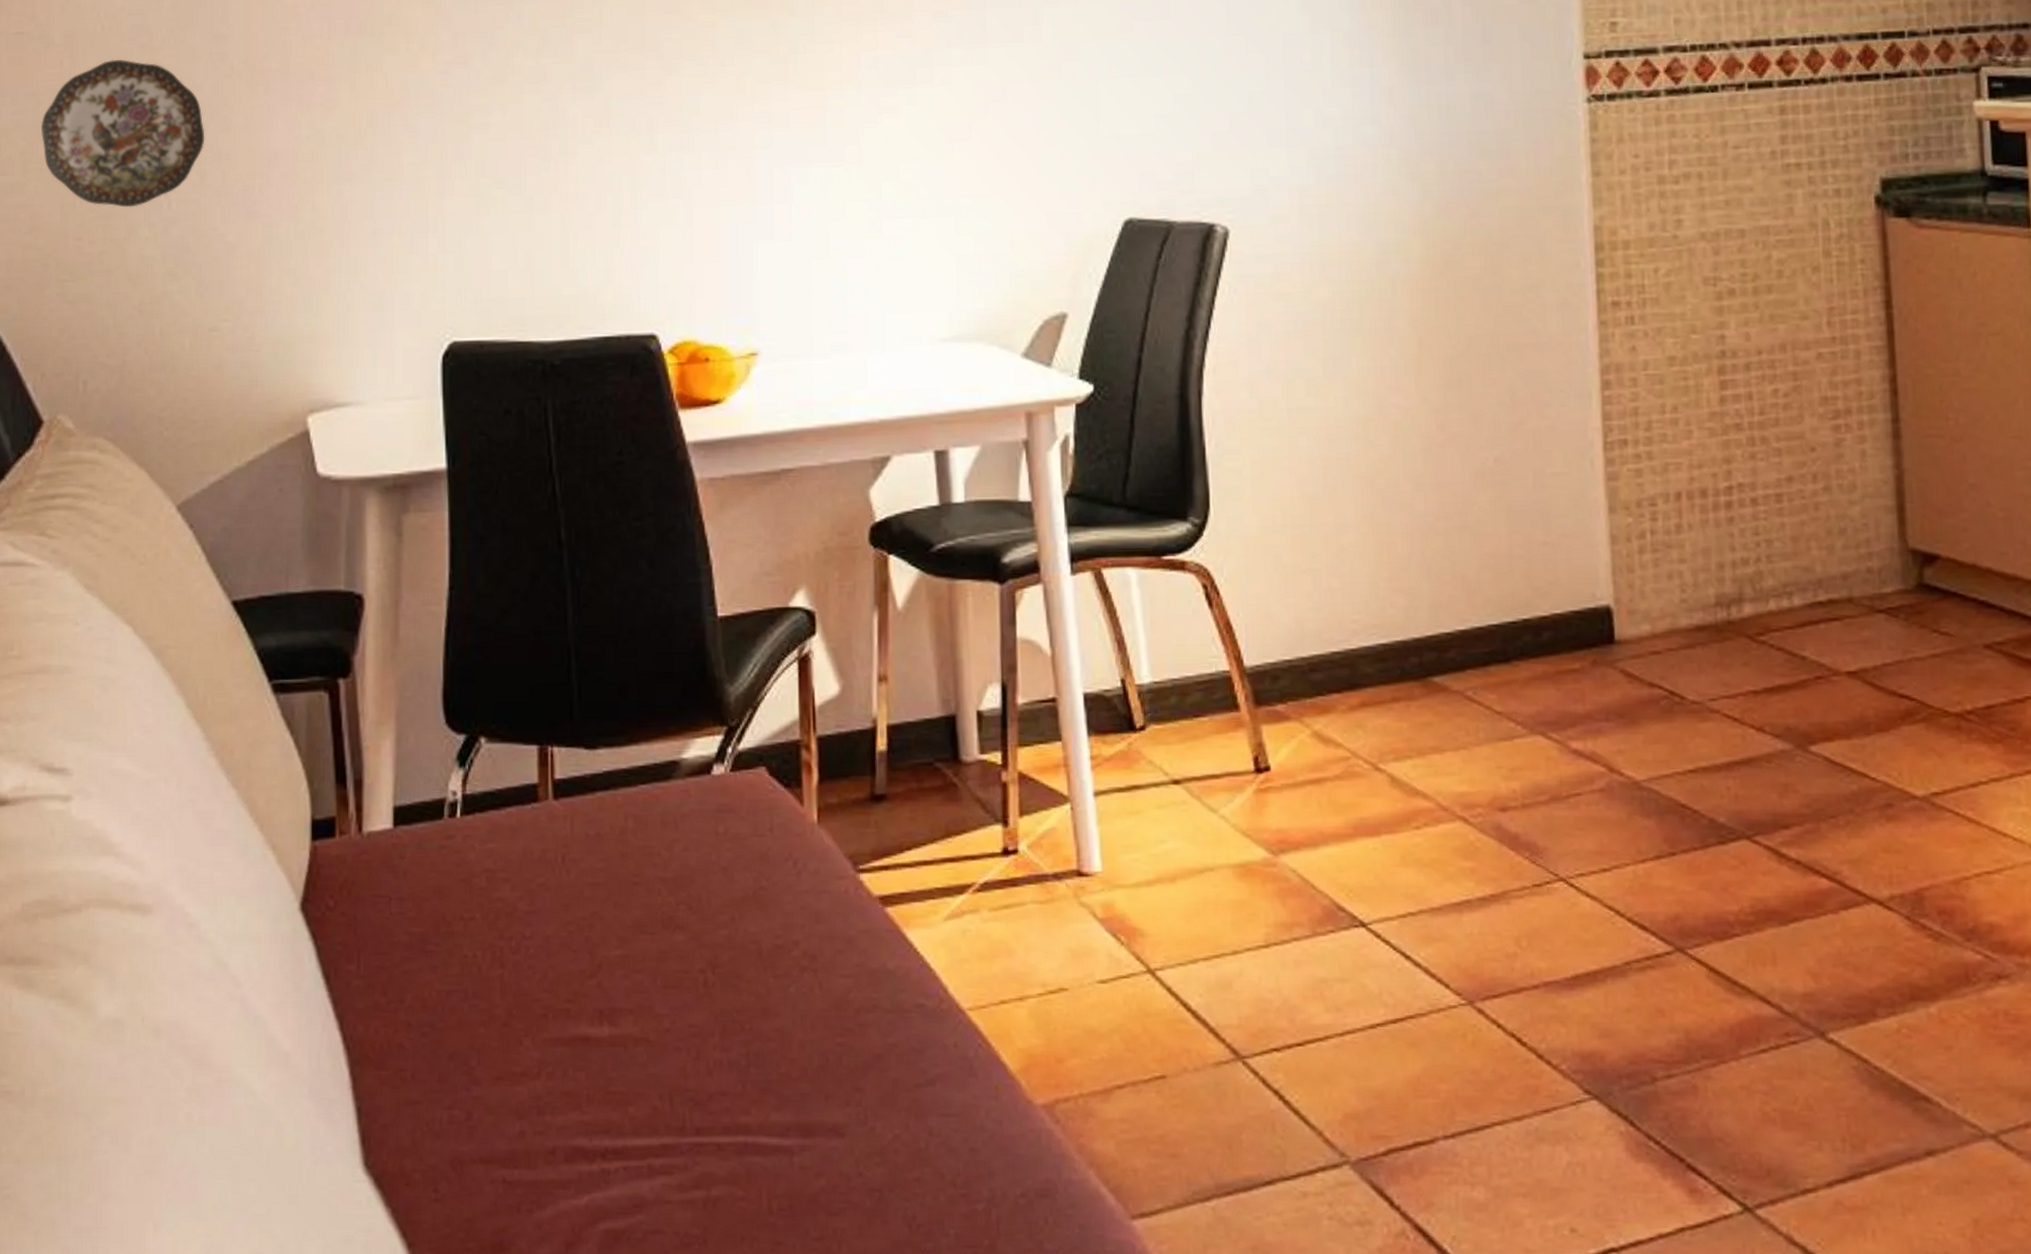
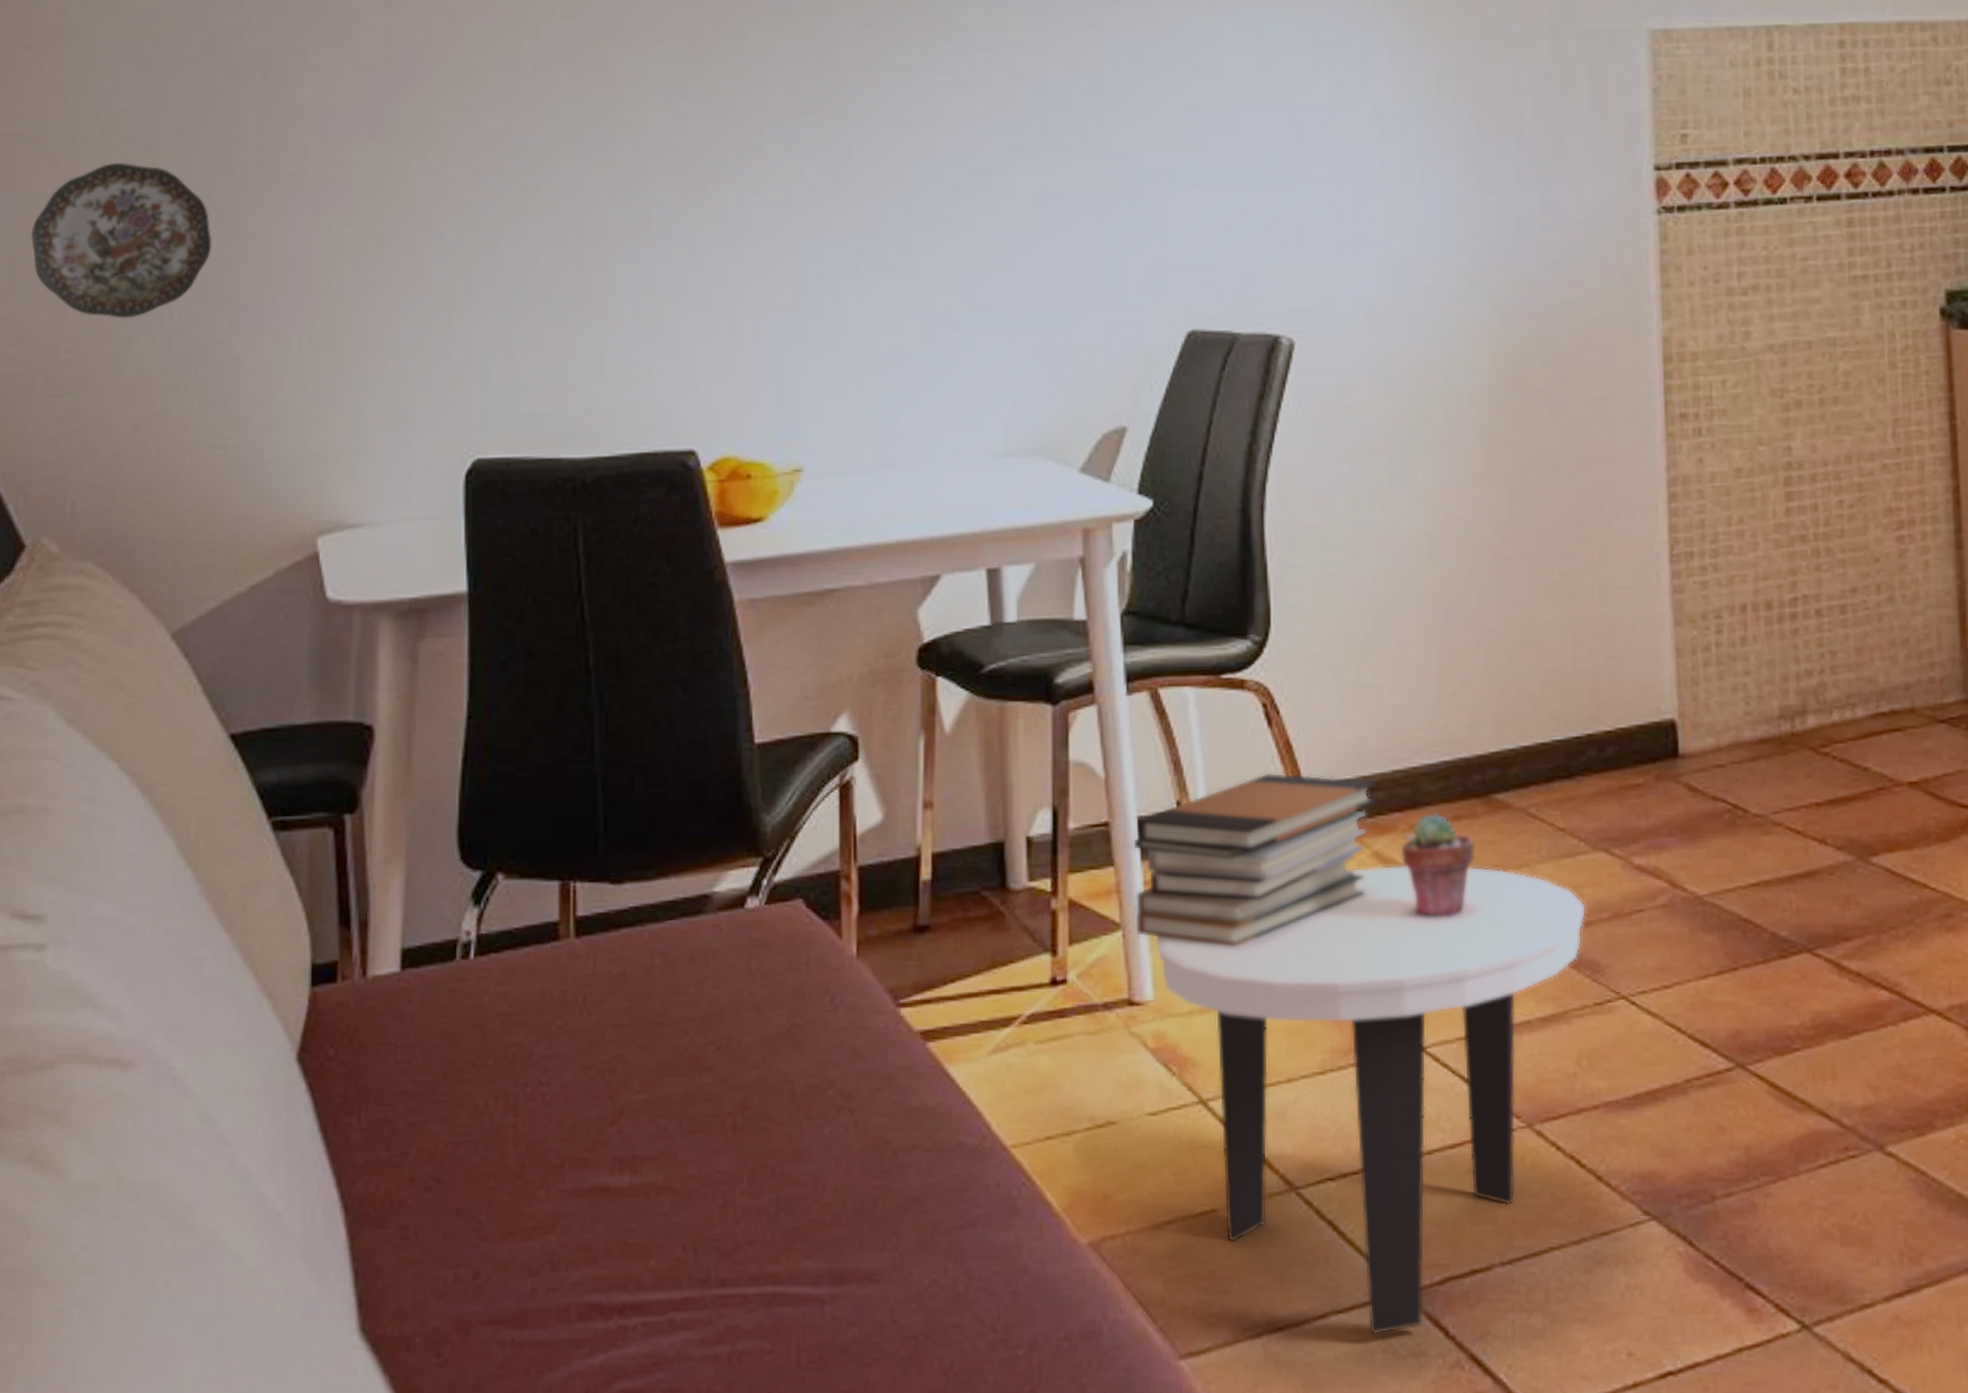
book stack: none [1078,652,1316,822] -> present [1132,772,1376,947]
side table: none [1102,744,1525,1202] -> present [1155,864,1587,1335]
potted succulent: none [1339,693,1414,798] -> present [1400,811,1476,918]

